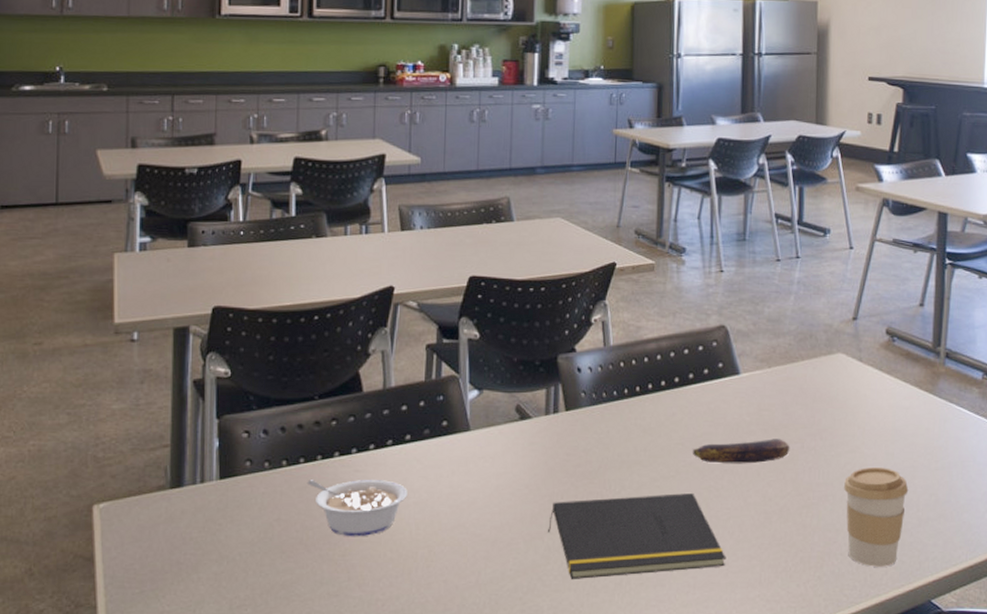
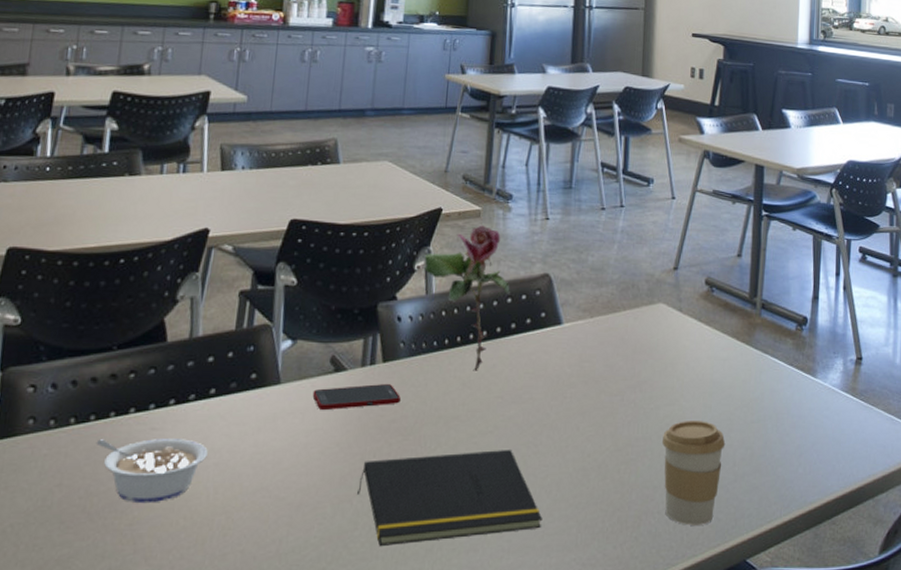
cell phone: none [501,431,584,455] -> present [312,384,401,410]
flower: none [600,278,688,419] -> present [424,225,511,371]
banana: present [693,439,790,464] -> none [512,391,610,418]

